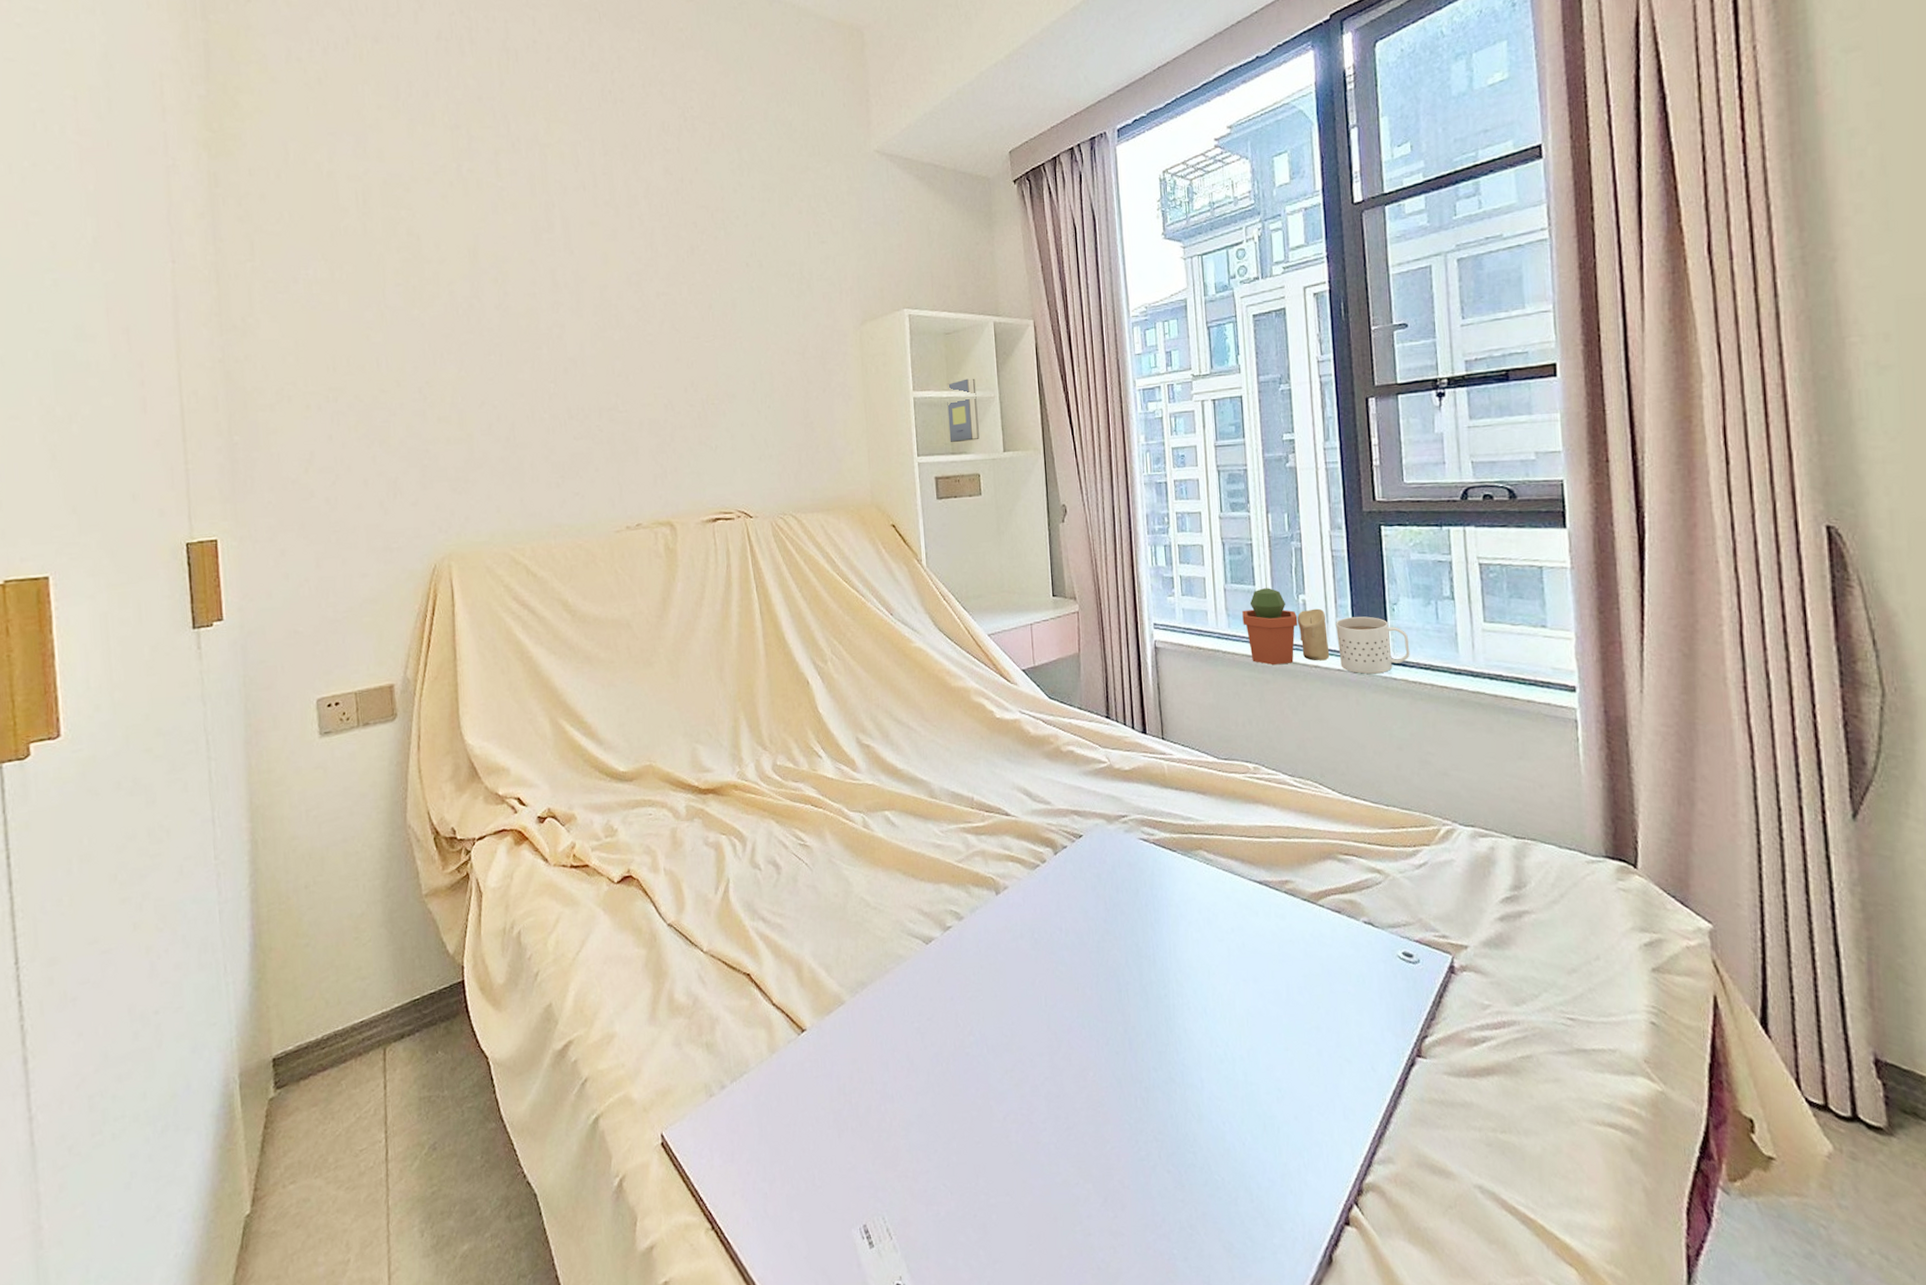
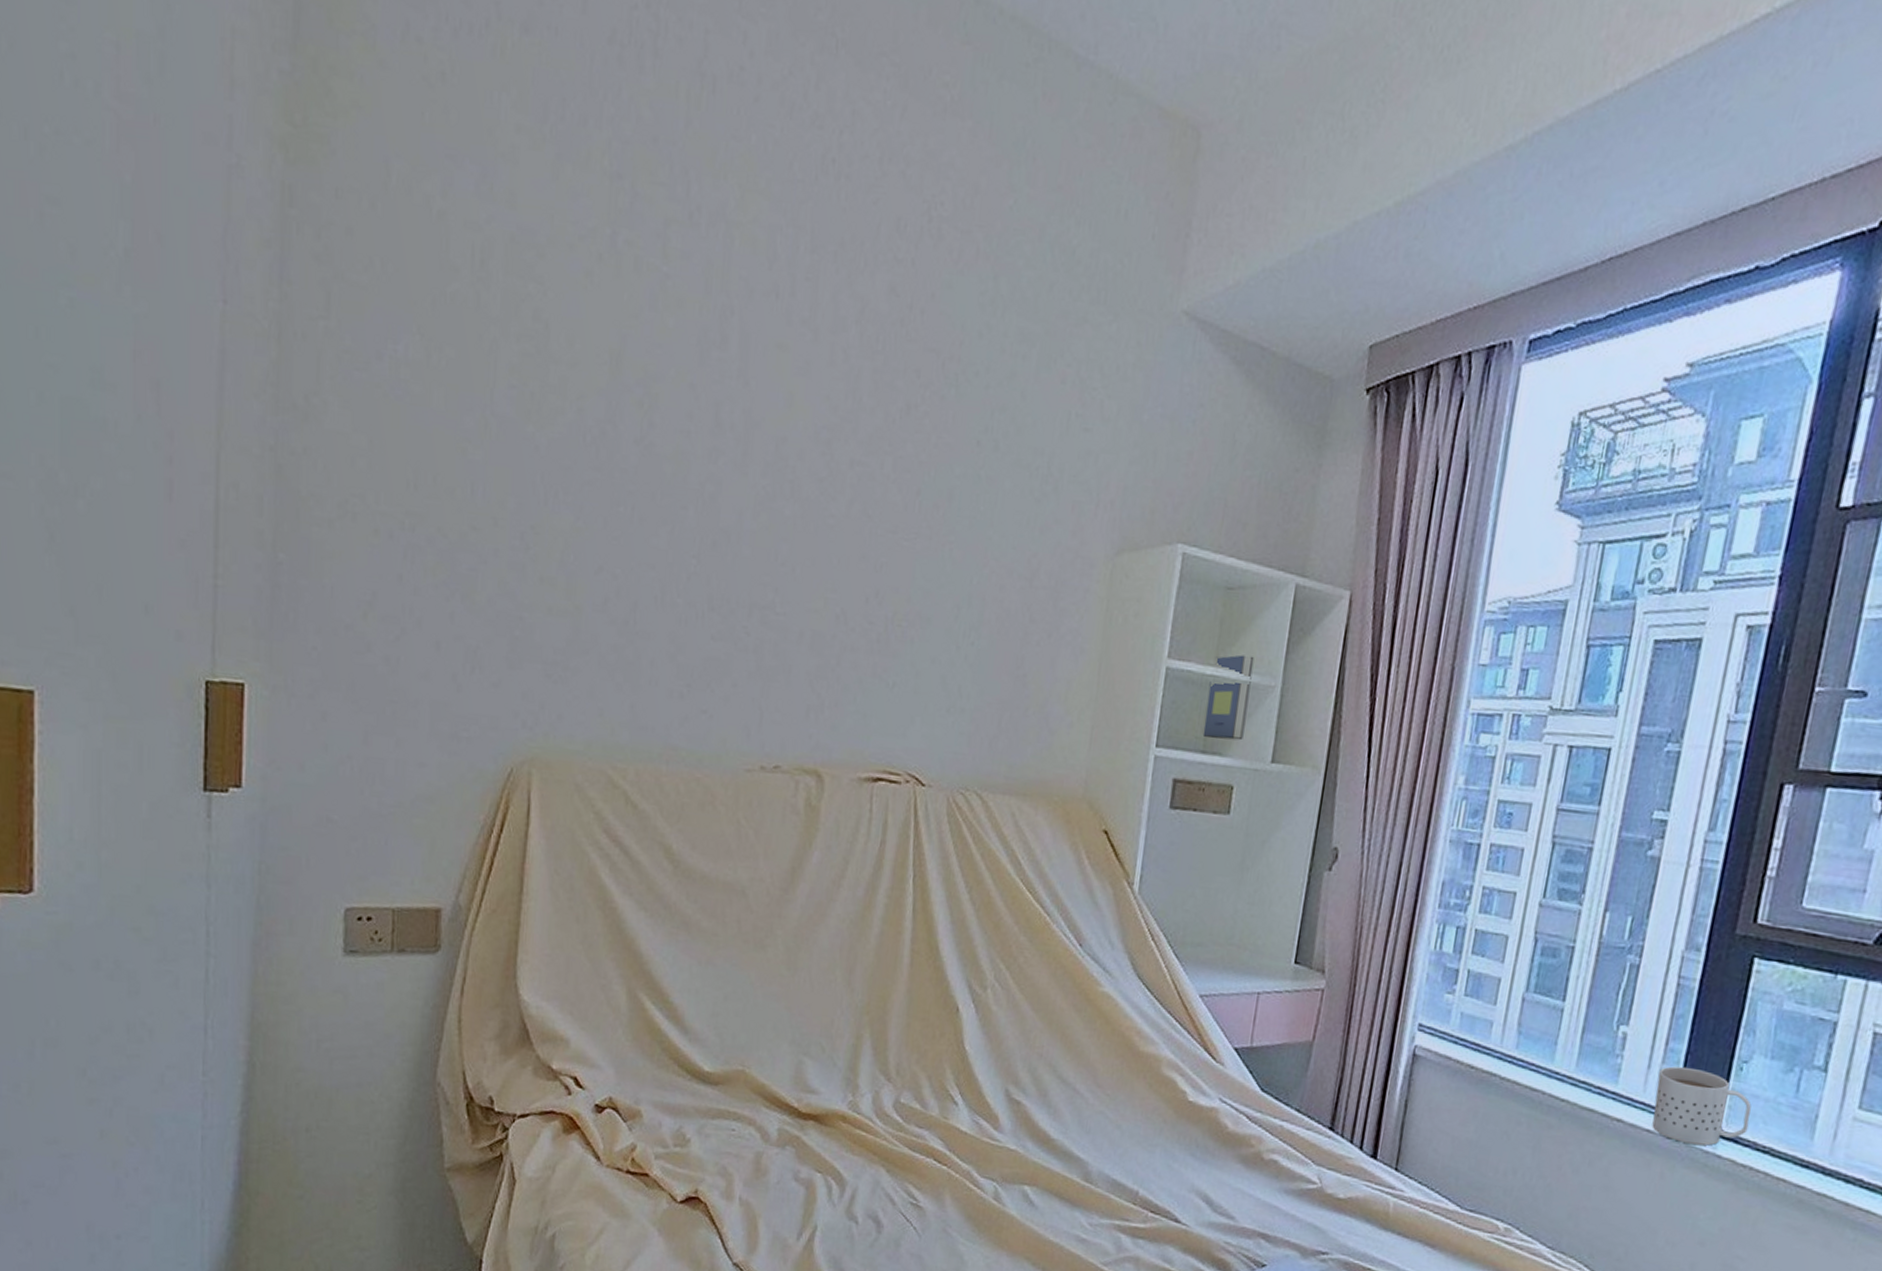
succulent plant: present [1242,588,1298,665] -> none [1536,1007,1611,1110]
candle: present [1297,608,1330,661] -> none [1605,1046,1649,1115]

